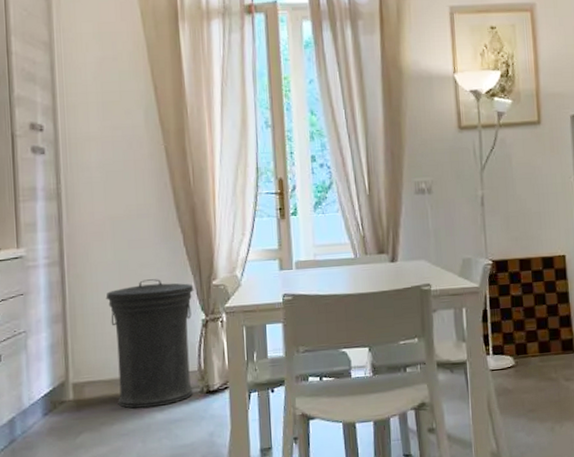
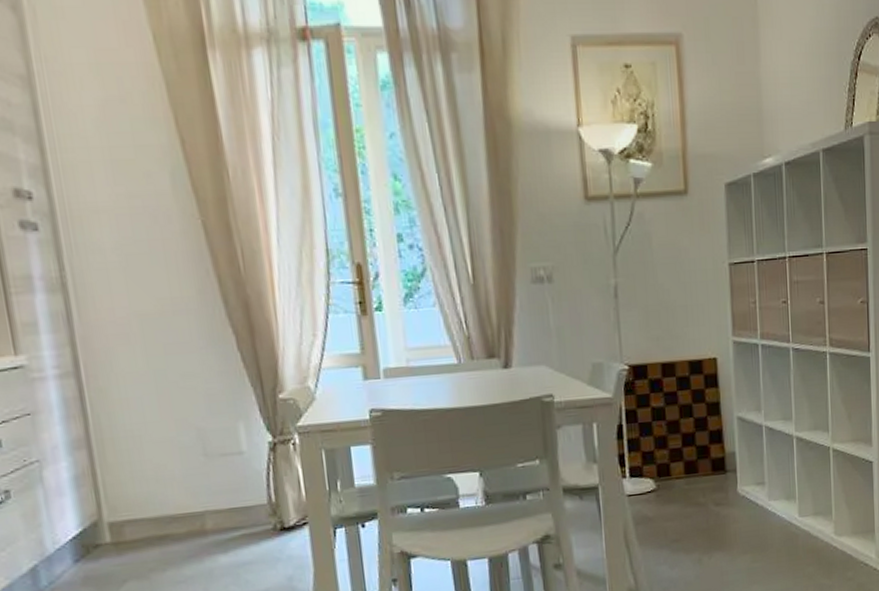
trash can: present [105,279,194,409] -> none [140,392,264,551]

